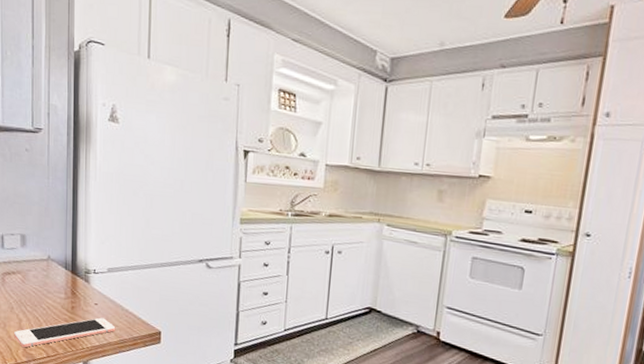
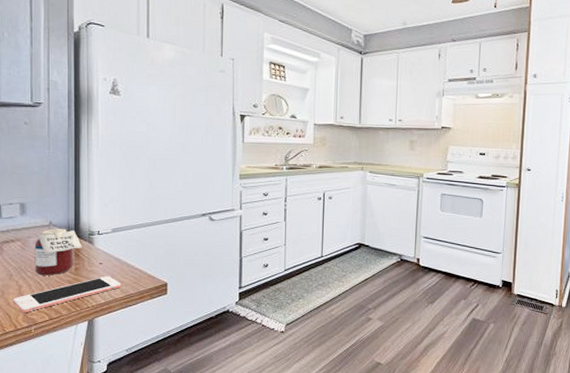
jar: none [34,263,79,312] -> present [34,229,82,276]

